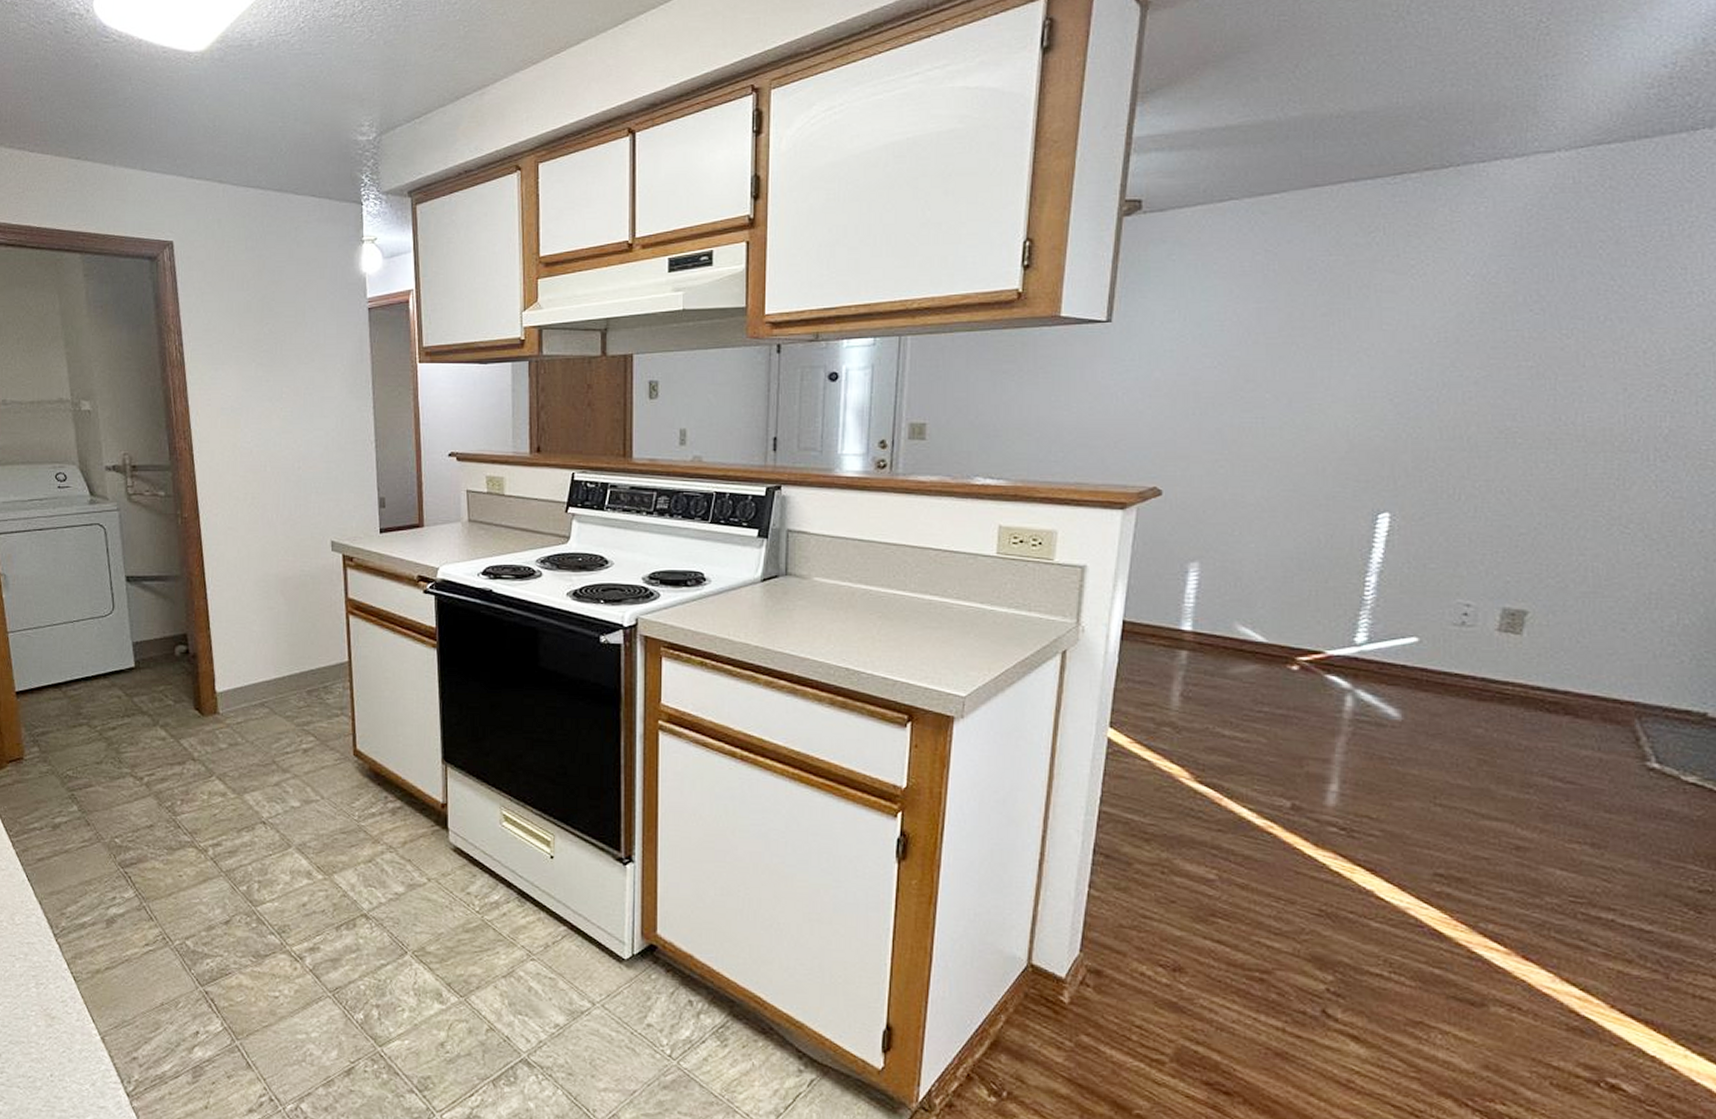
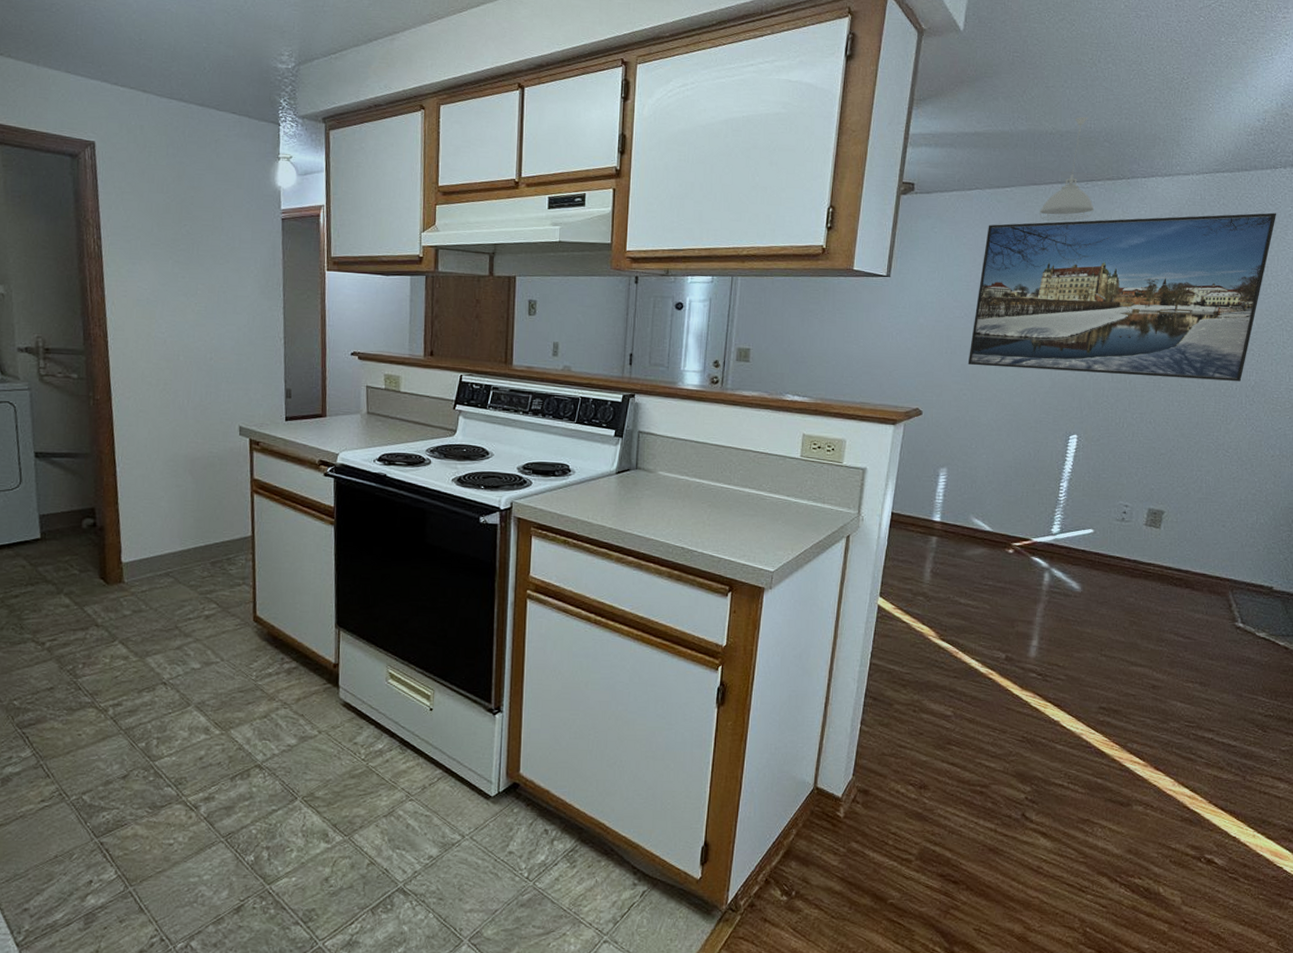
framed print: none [1224,192,1700,430] -> present [967,212,1277,381]
pendant light: none [1324,88,1407,232] -> present [1039,116,1095,221]

